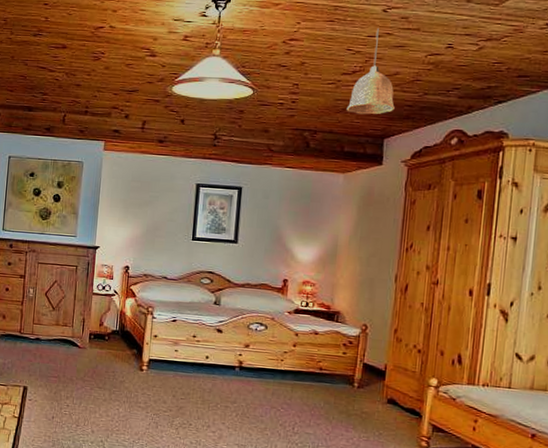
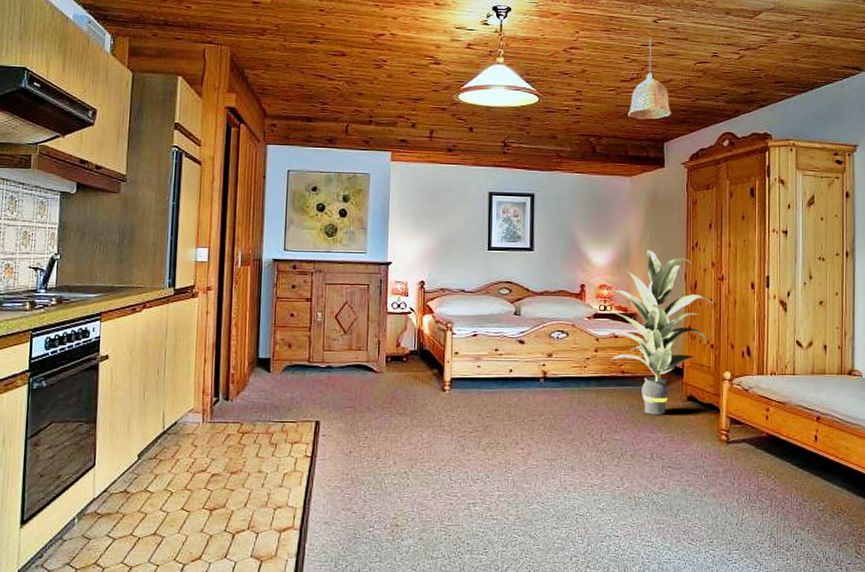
indoor plant: none [309,249,425,415] -> present [611,250,714,415]

